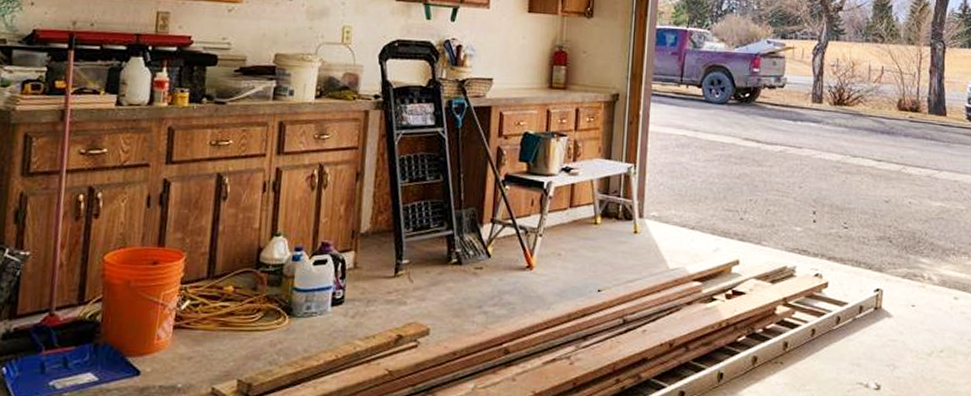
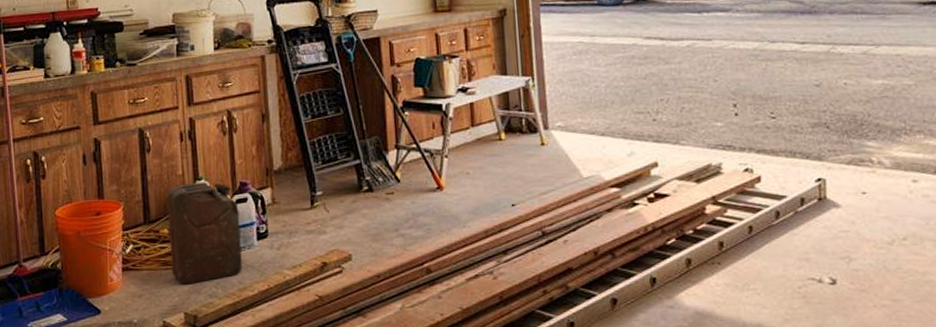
jerry can: none [230,238,316,349] -> present [166,182,242,284]

